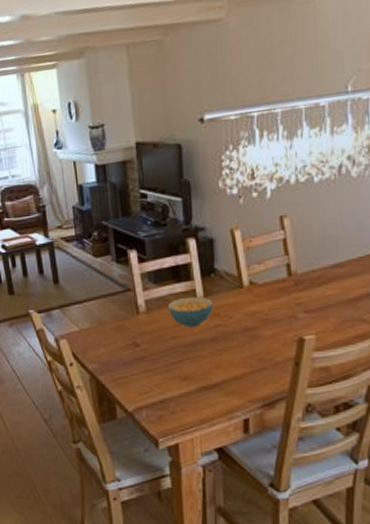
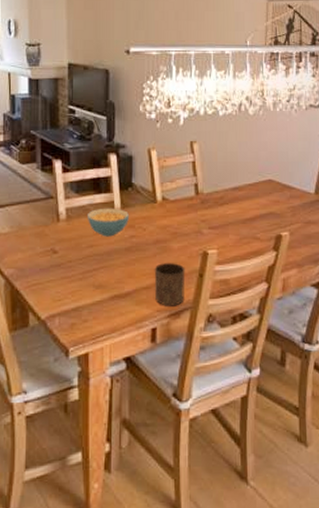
cup: none [243,351,279,397] -> present [154,263,185,306]

